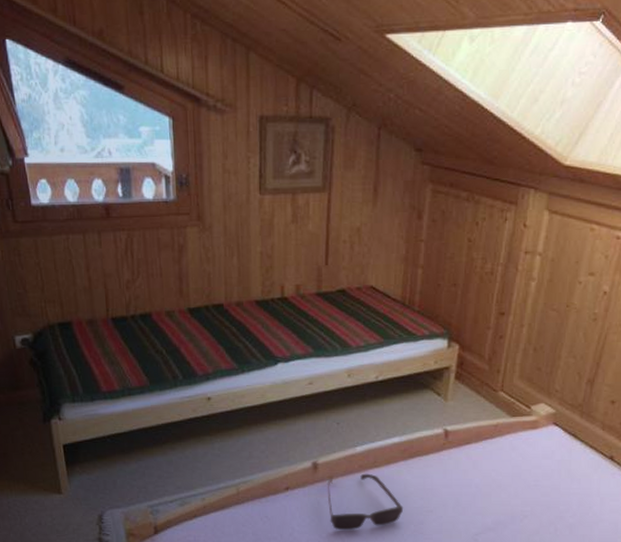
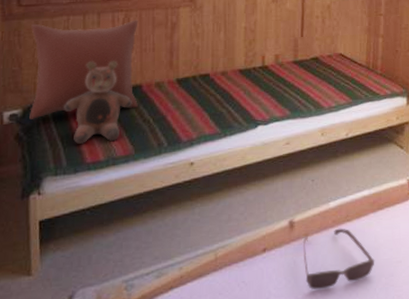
pillow: none [30,240,149,345] -> present [29,20,138,119]
teddy bear: none [74,285,143,372] -> present [64,61,132,144]

